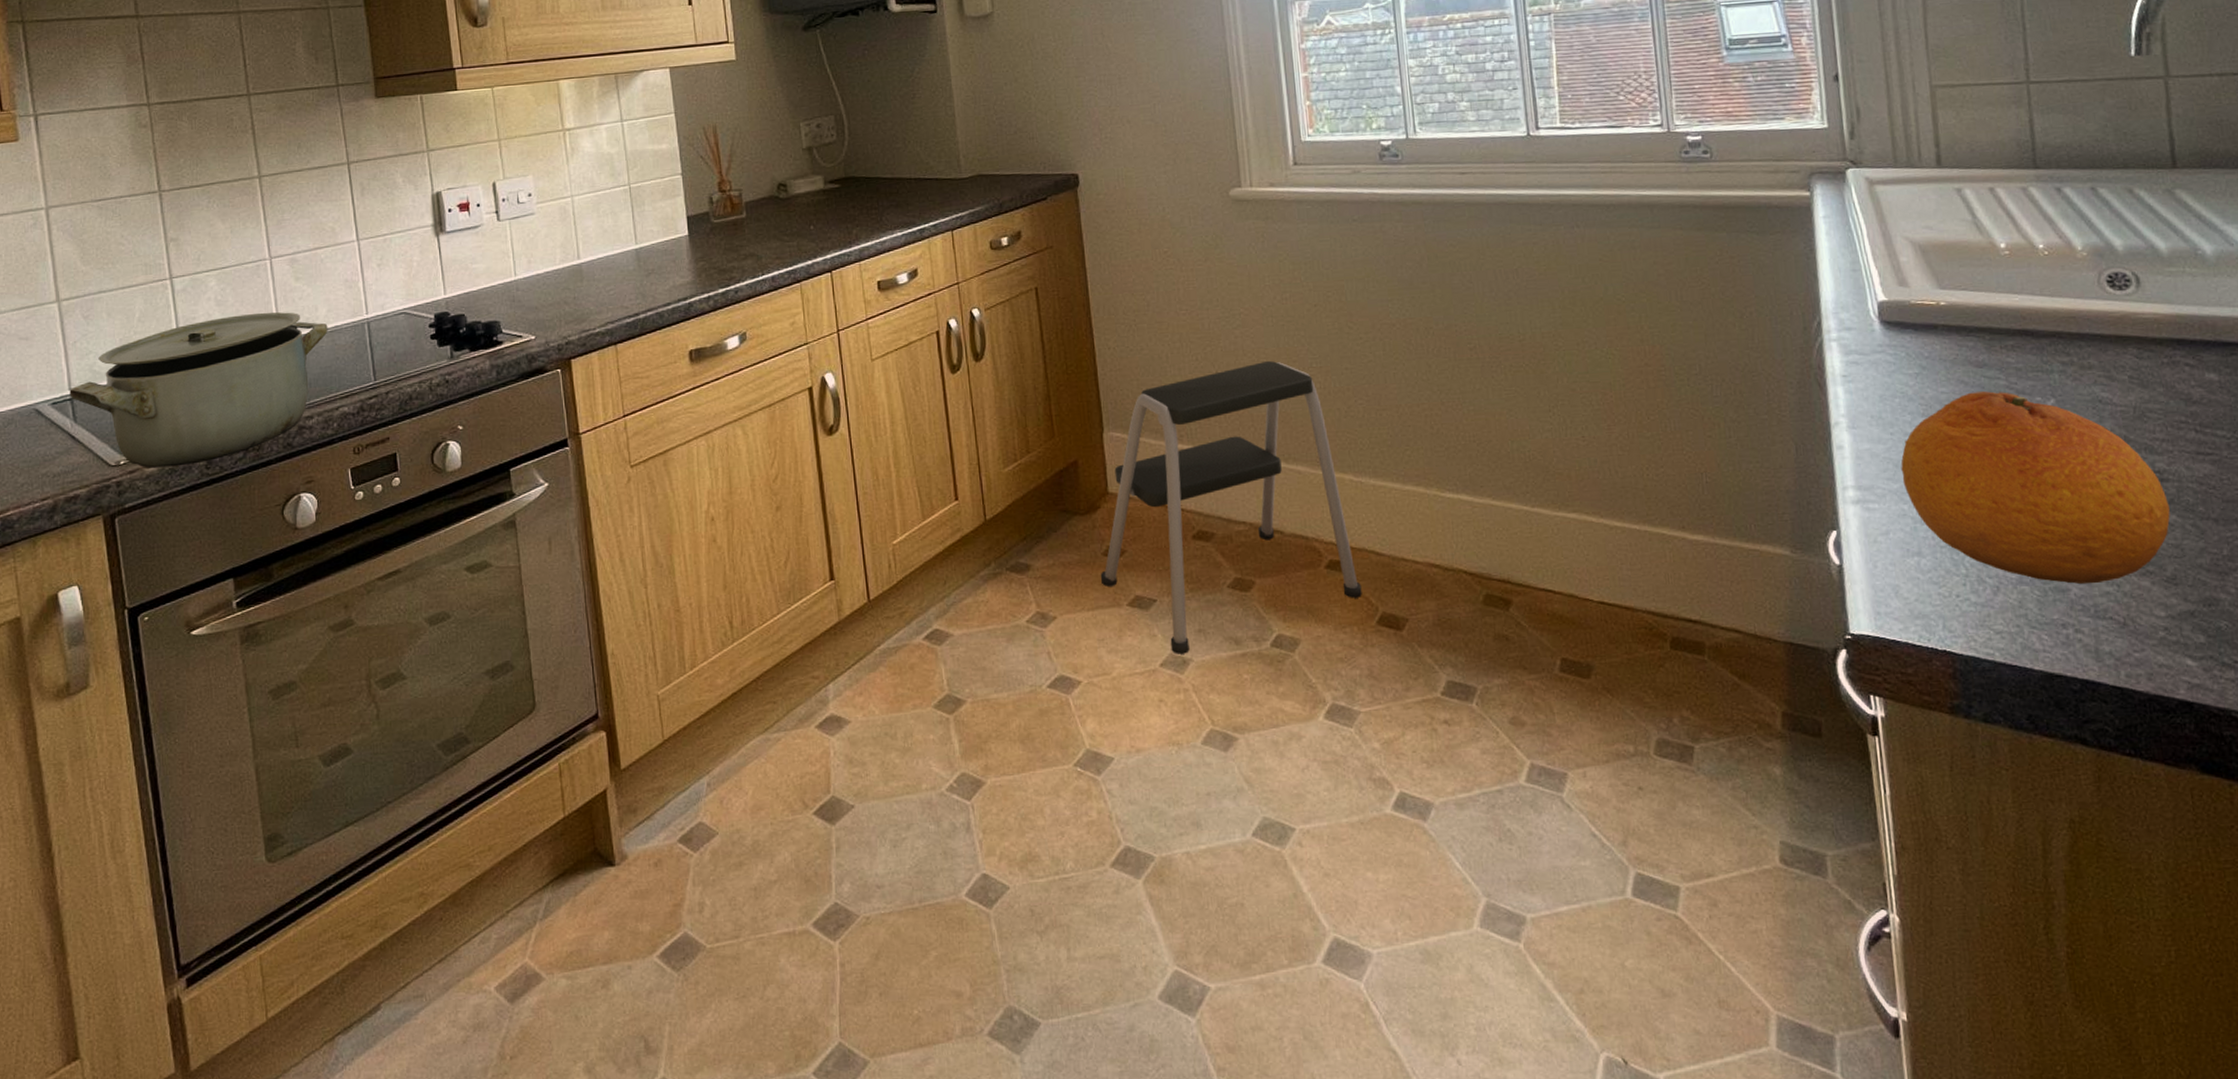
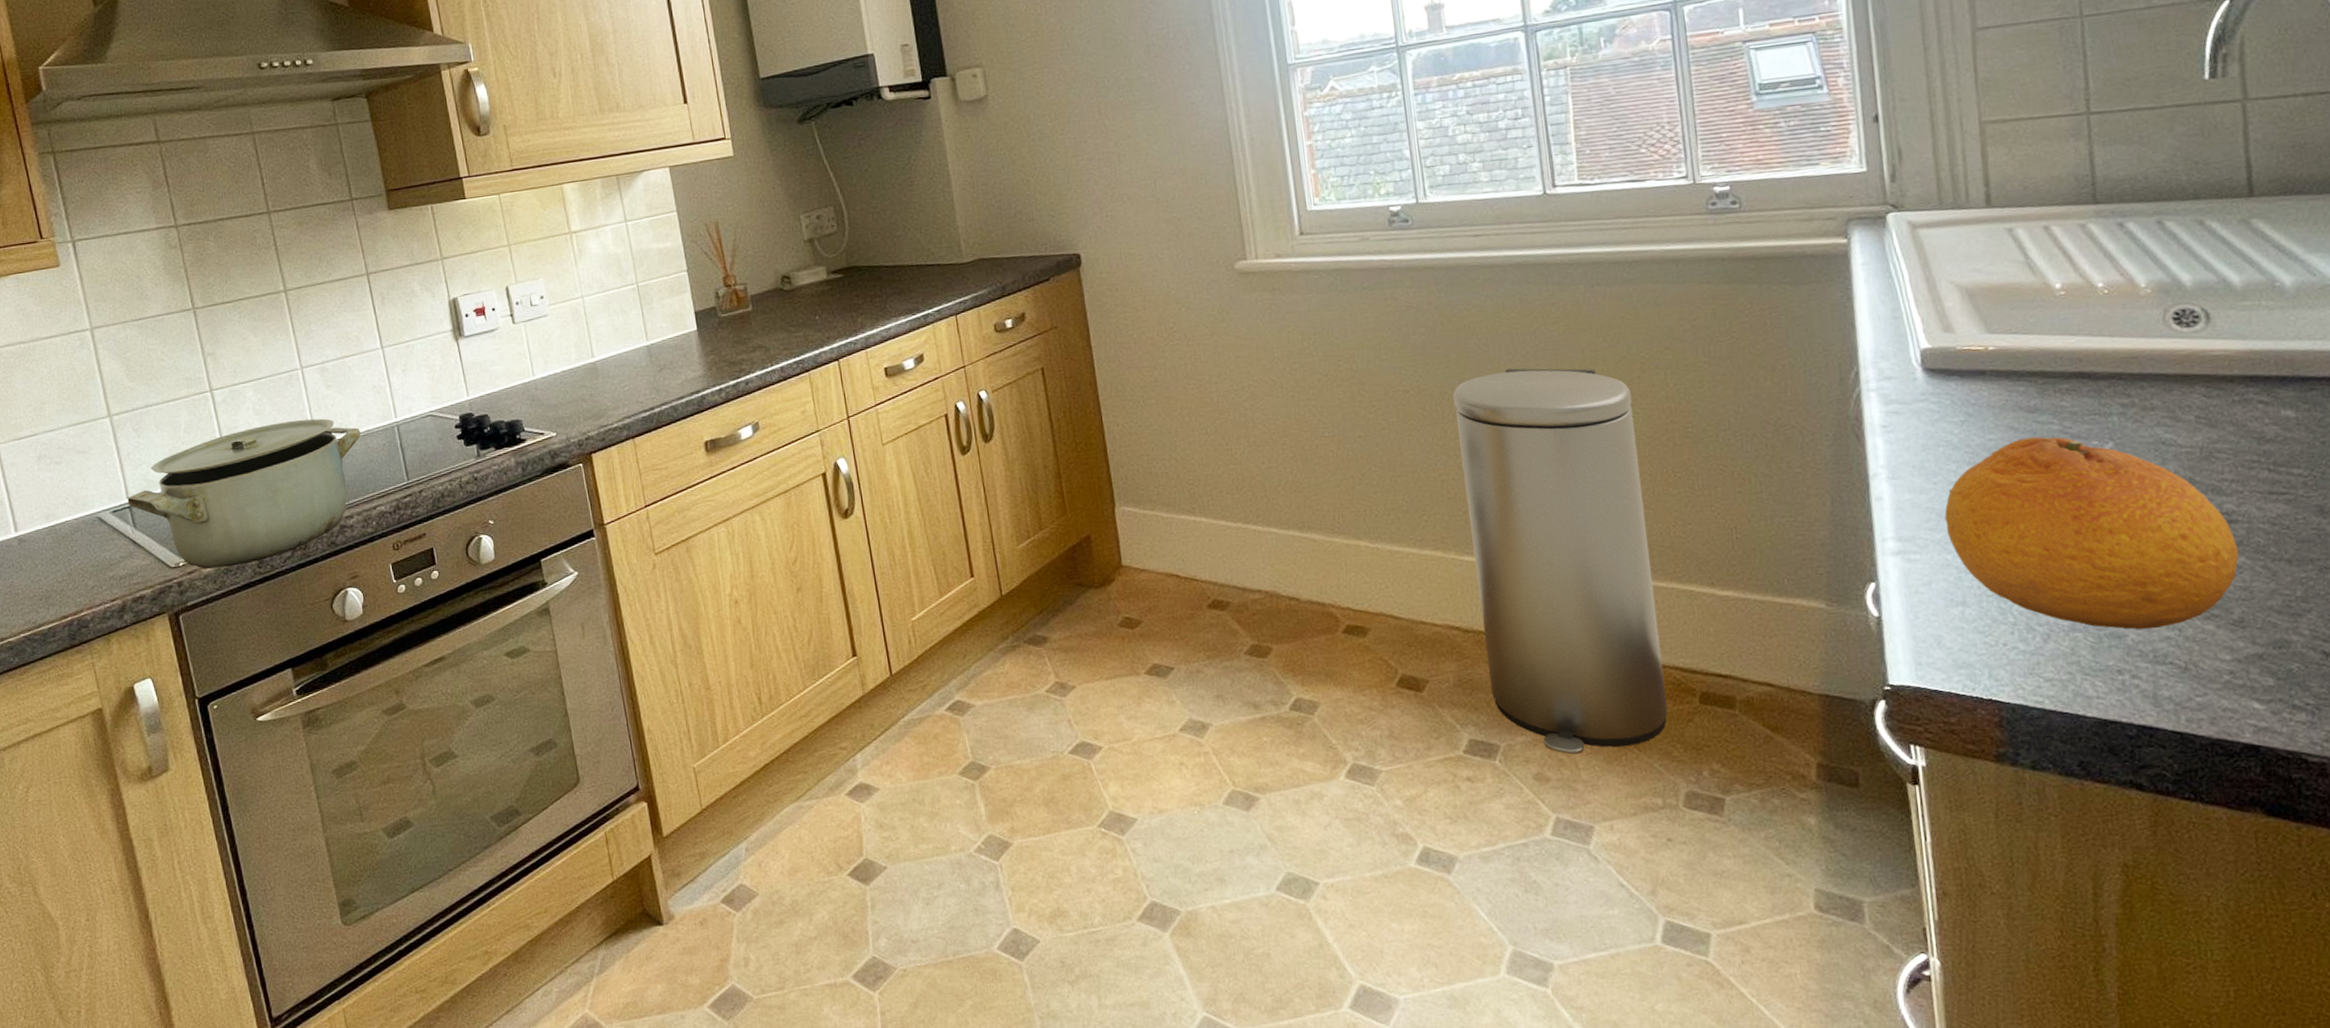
step stool: present [1100,361,1362,654] -> none [1117,432,1381,719]
pedal bin: none [1438,305,1640,699] -> present [1453,368,1668,755]

